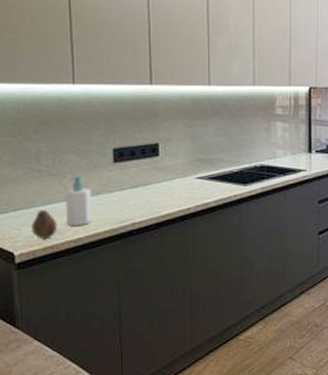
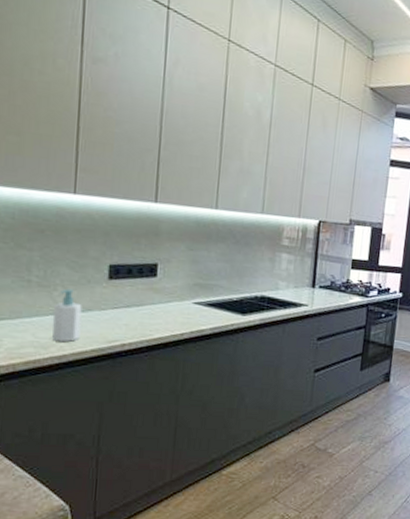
fruit: present [31,209,58,238] -> none [14,321,43,352]

